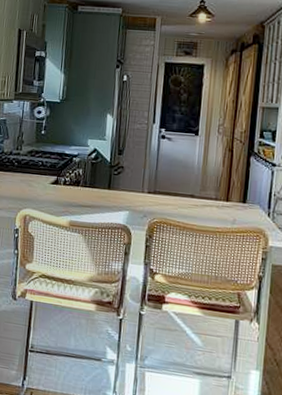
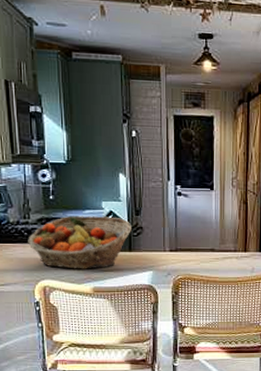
fruit basket: none [17,150,113,203] -> present [28,215,131,269]

